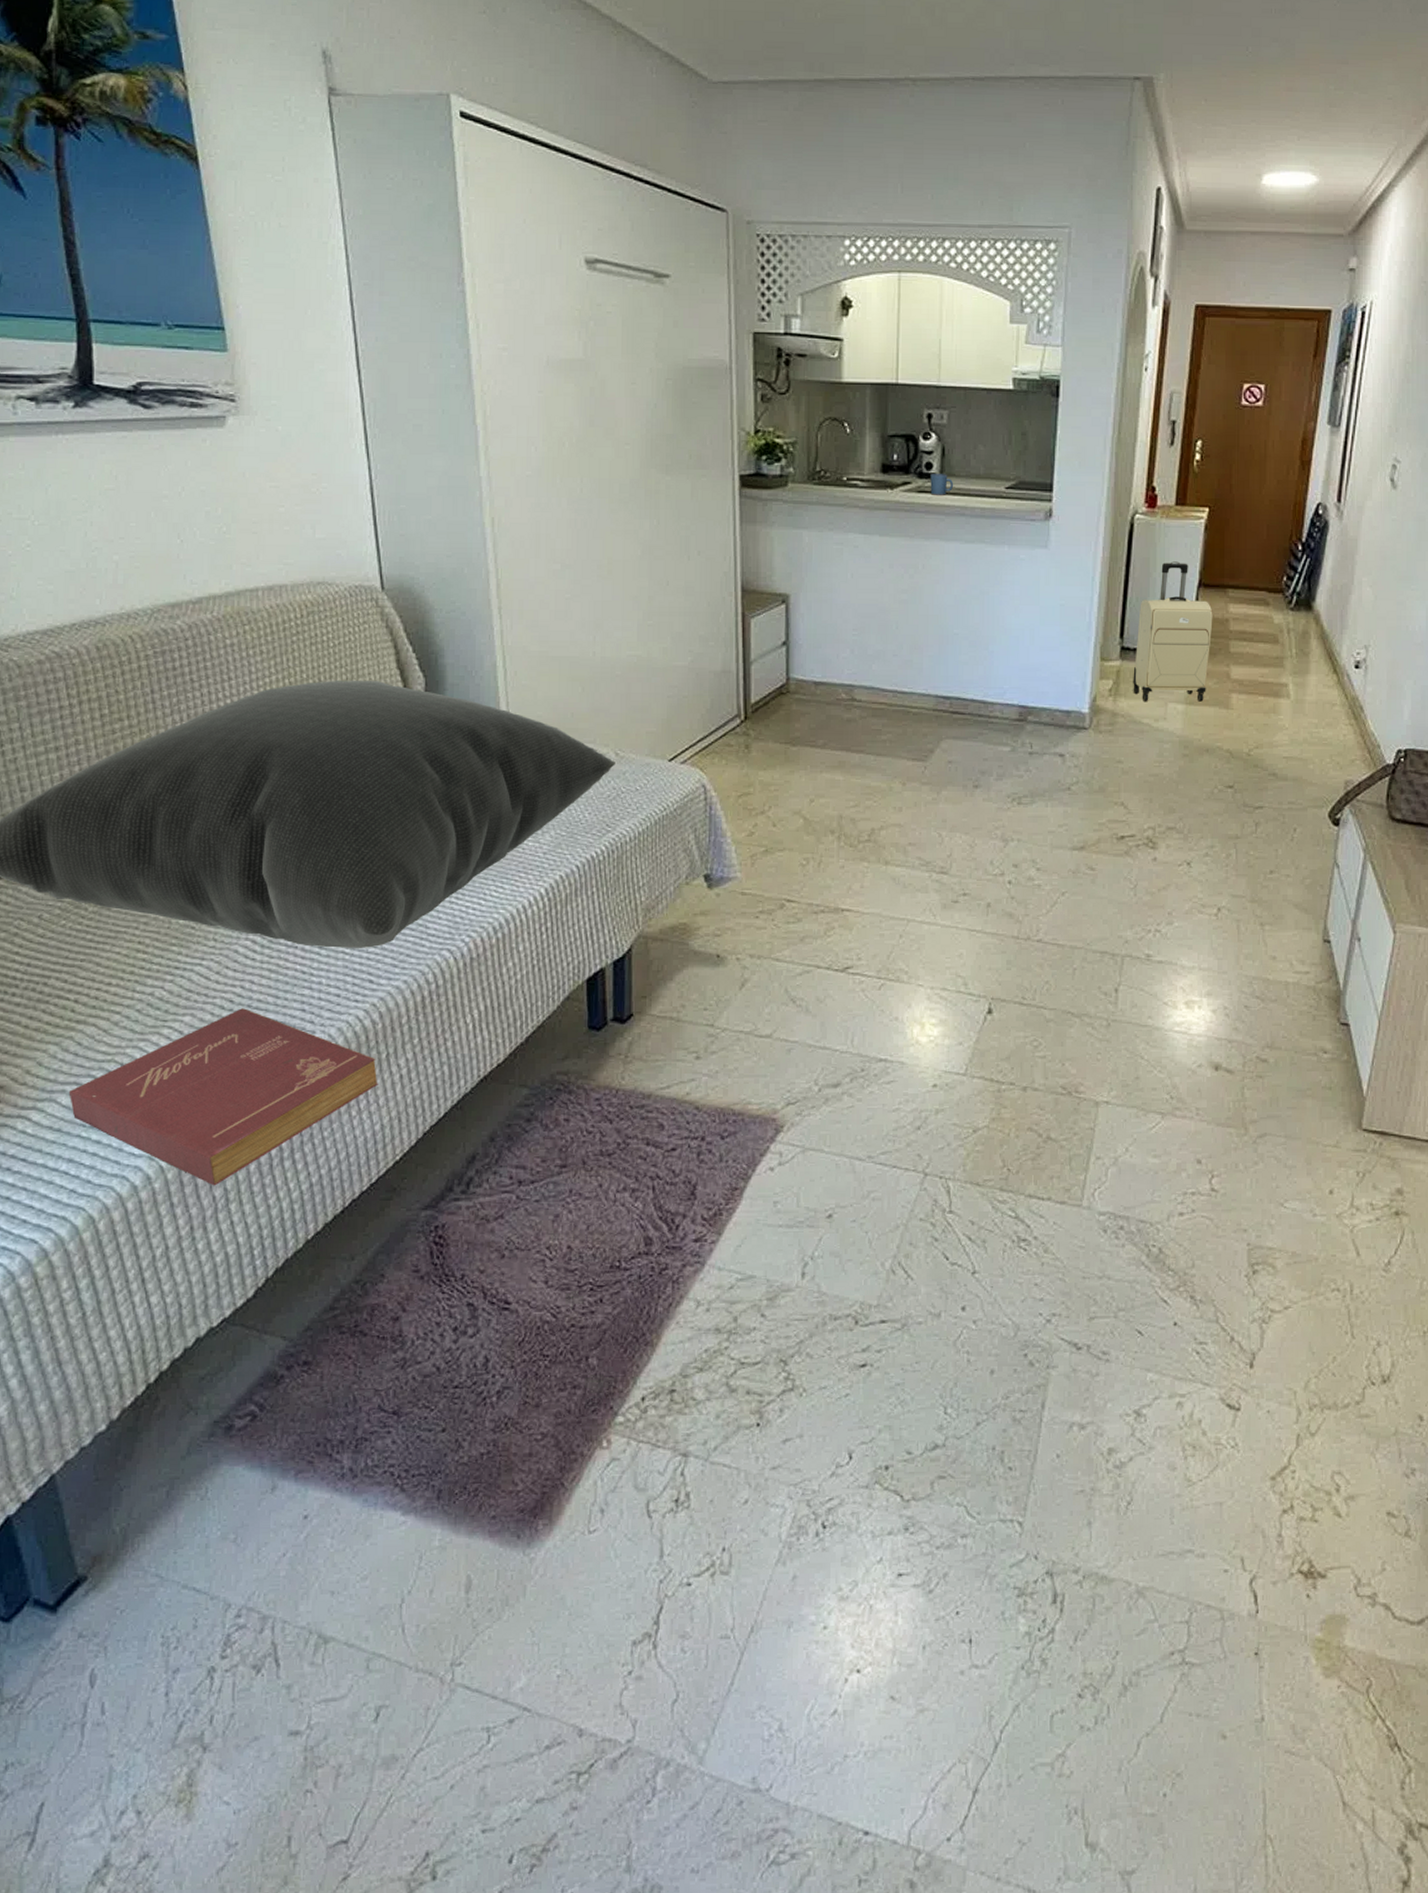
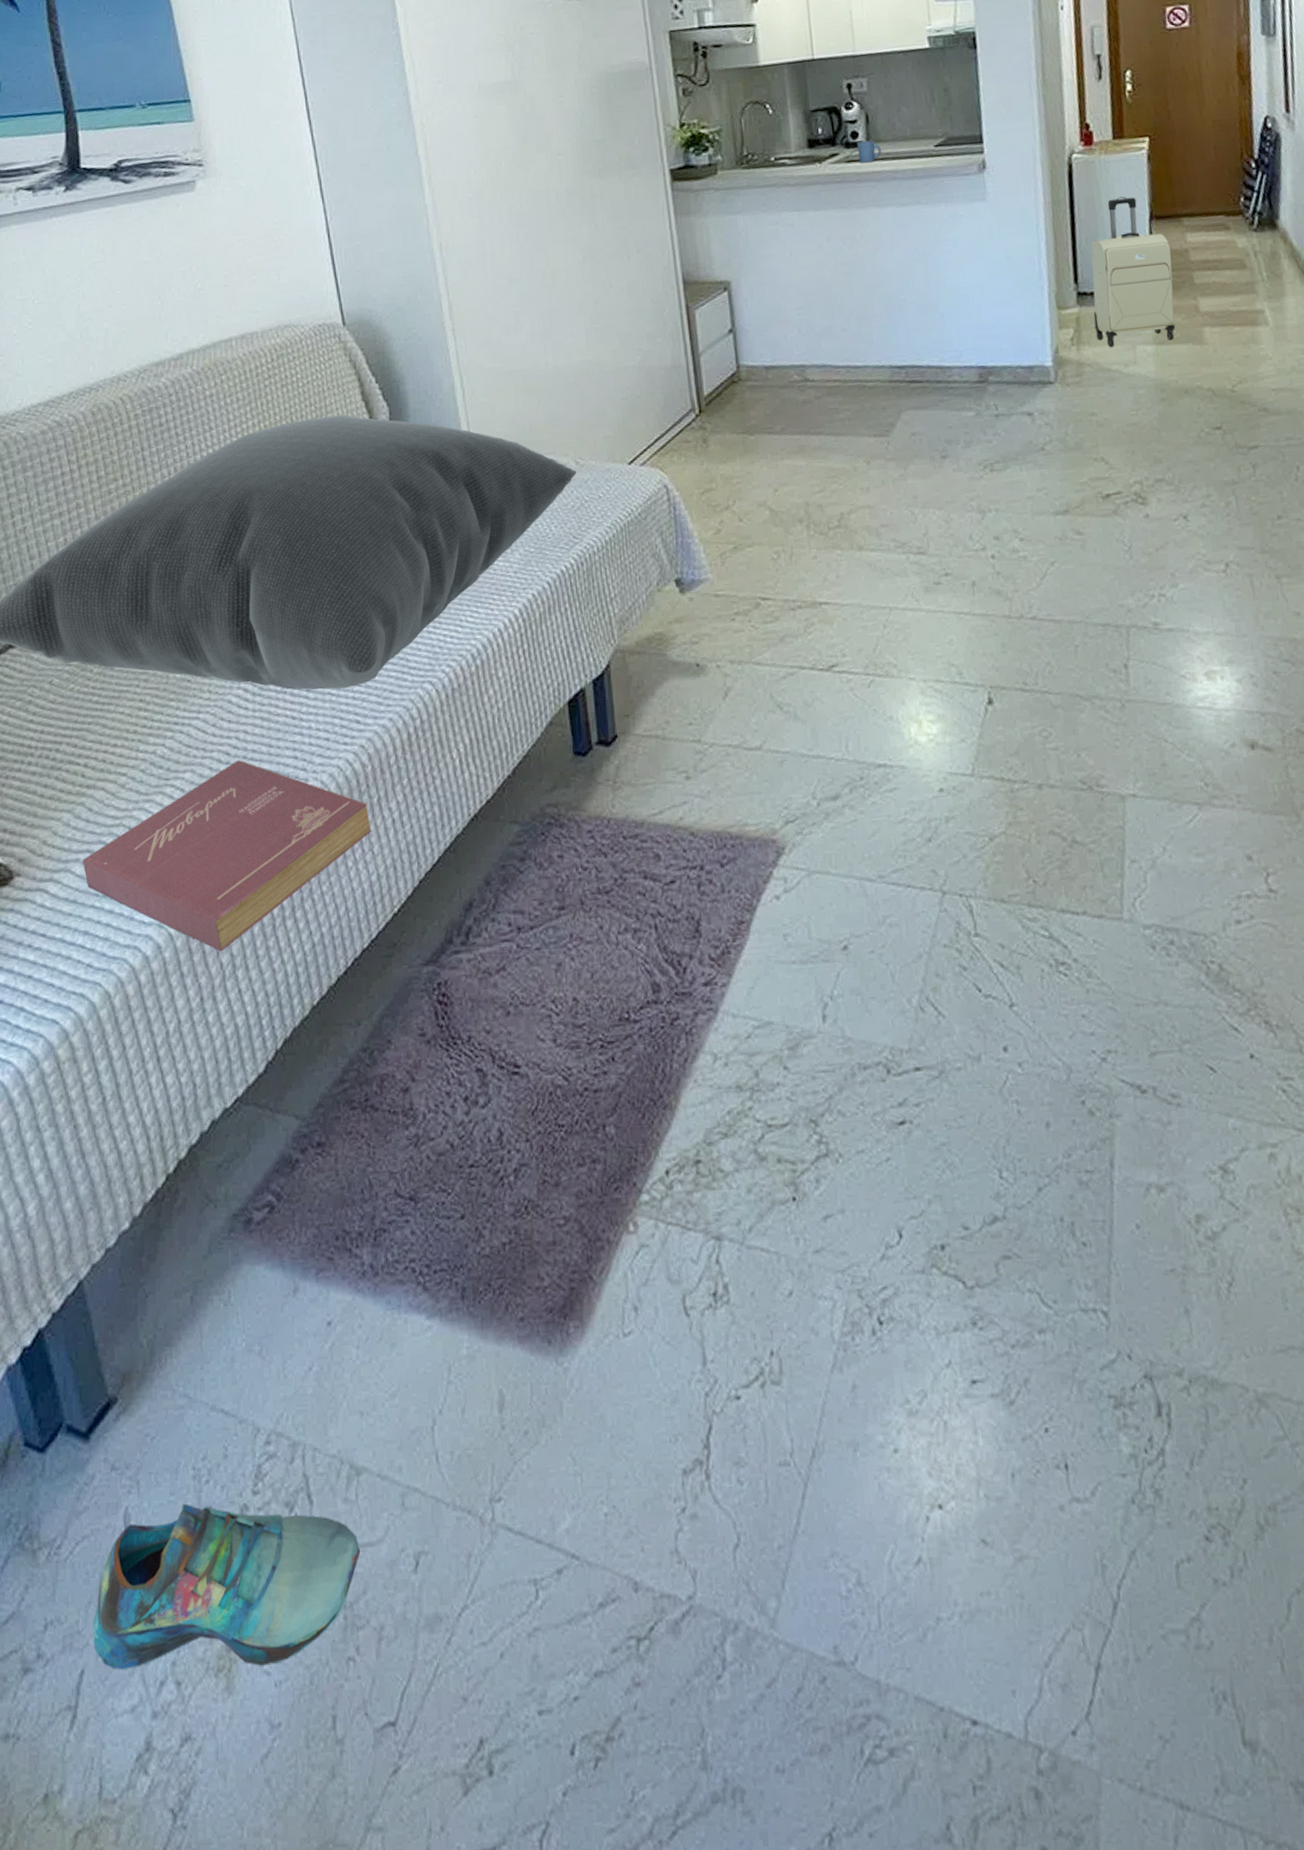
athletic shoe: none [54,1666,324,1802] -> present [93,1503,361,1669]

